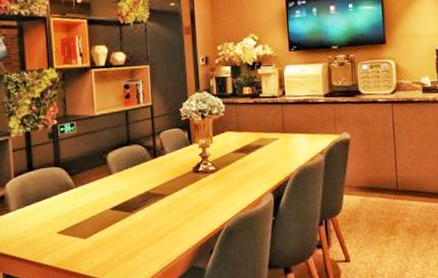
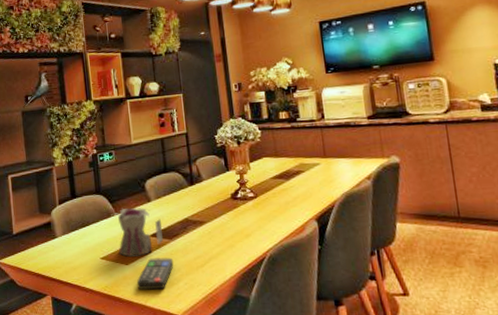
teapot: none [70,180,123,231] -> present [111,207,163,257]
remote control: none [94,231,133,264] -> present [136,257,174,290]

